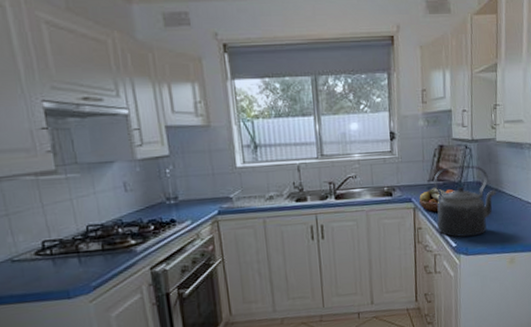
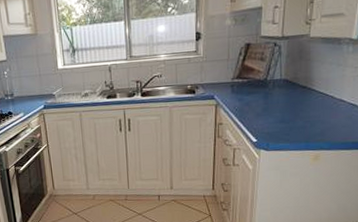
fruit bowl: present [419,187,455,212] -> none [222,85,260,109]
kettle: present [433,165,496,237] -> none [237,62,305,134]

